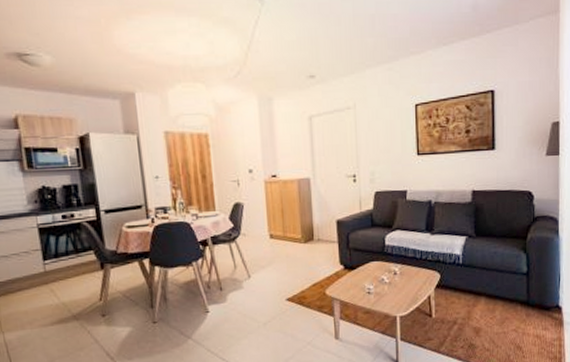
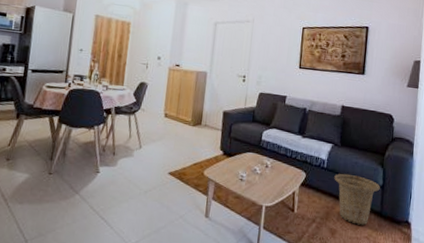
basket: none [472,266,525,319] -> present [334,174,380,225]

